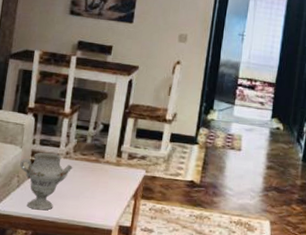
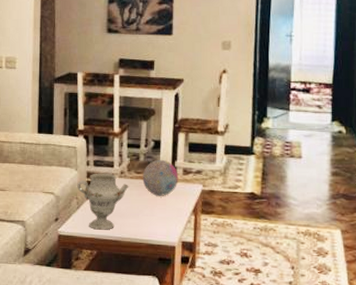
decorative ball: none [87,142,123,179] -> present [142,159,179,196]

